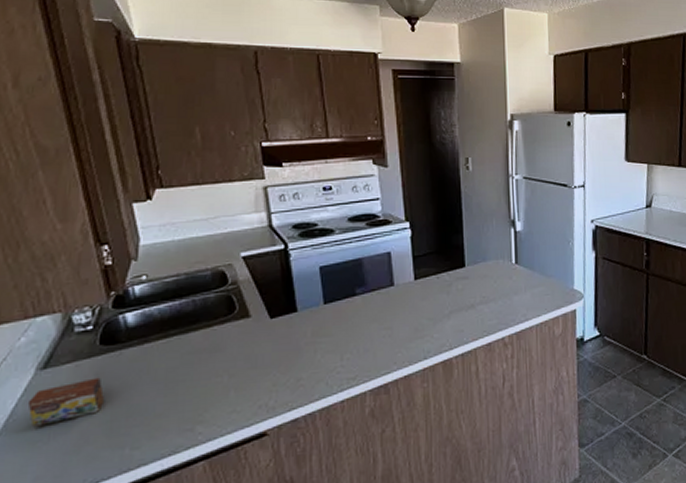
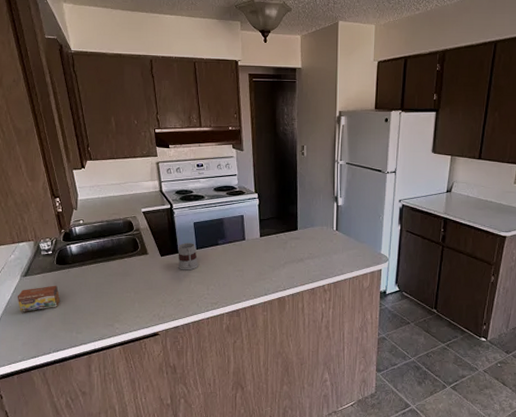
mug: none [296,295,327,336] -> present [178,243,199,271]

